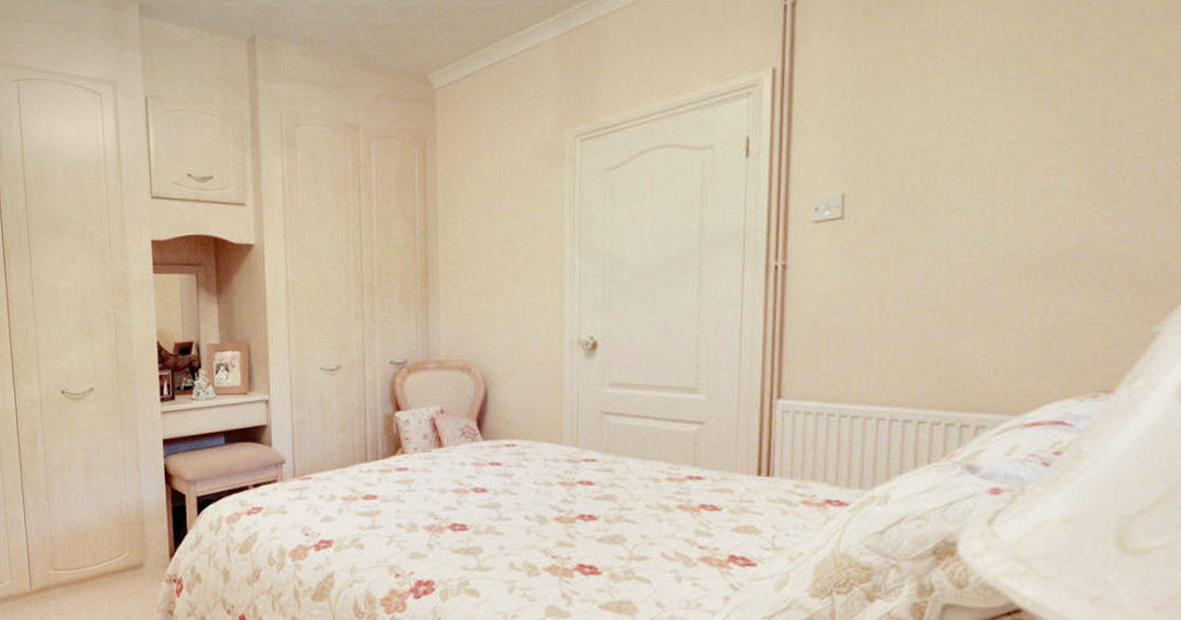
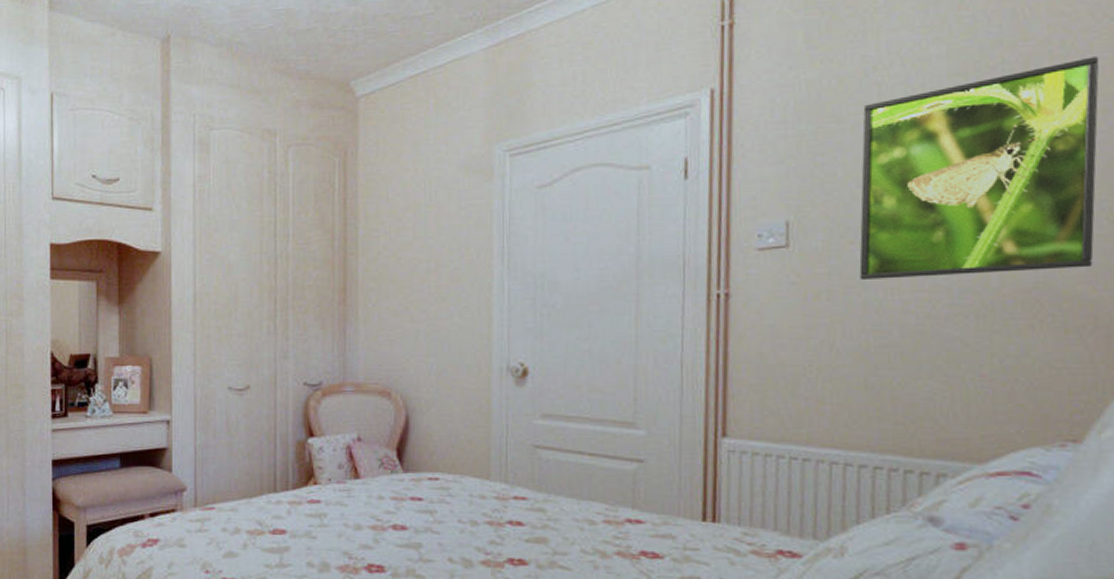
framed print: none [910,22,1151,247] -> present [859,57,1100,279]

